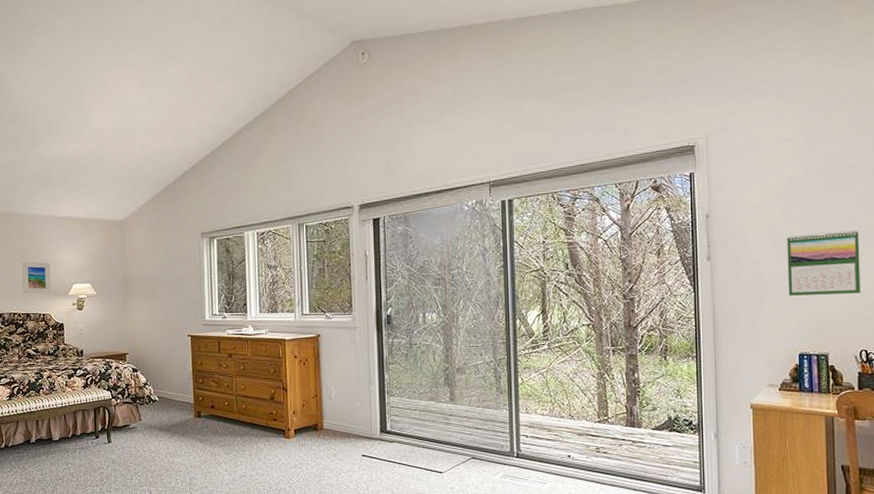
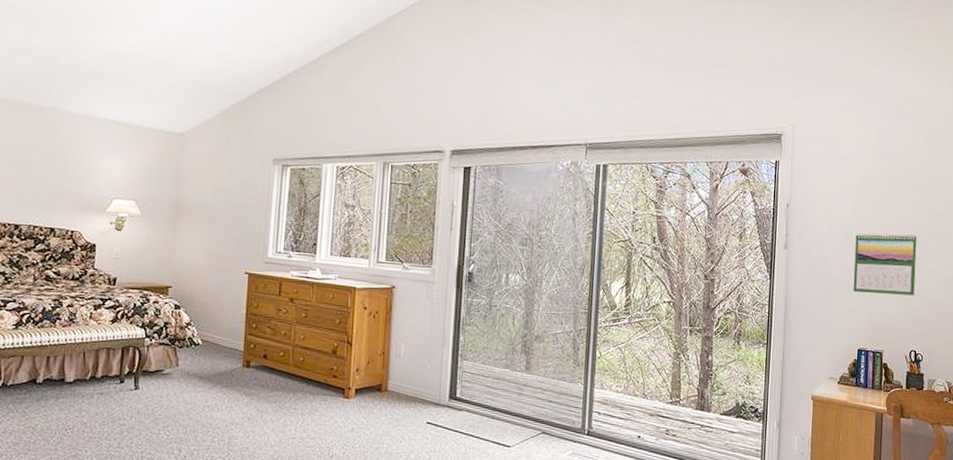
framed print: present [22,261,51,294] -> none [49,166,88,208]

